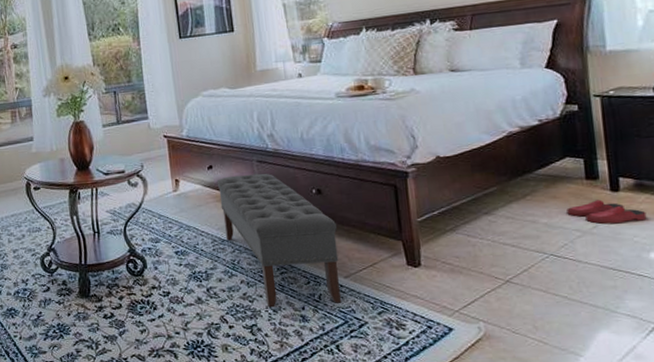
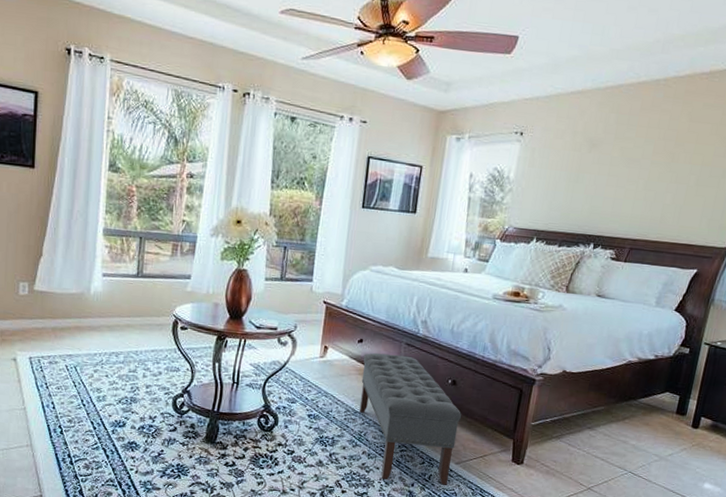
slippers: present [566,199,647,224] -> none [653,432,713,456]

